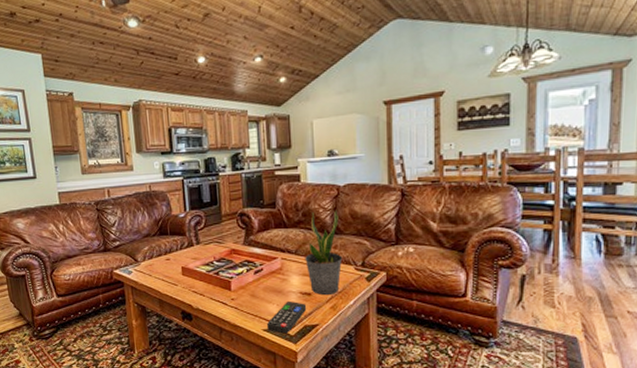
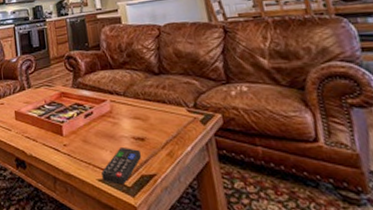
potted plant: present [305,210,343,296] -> none [134,49,174,141]

